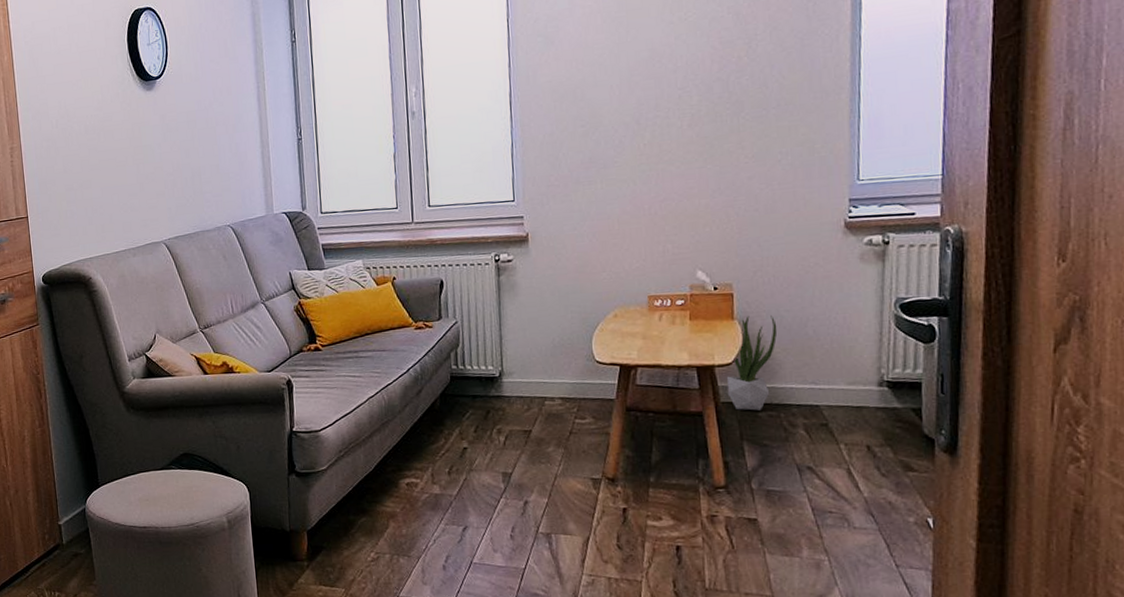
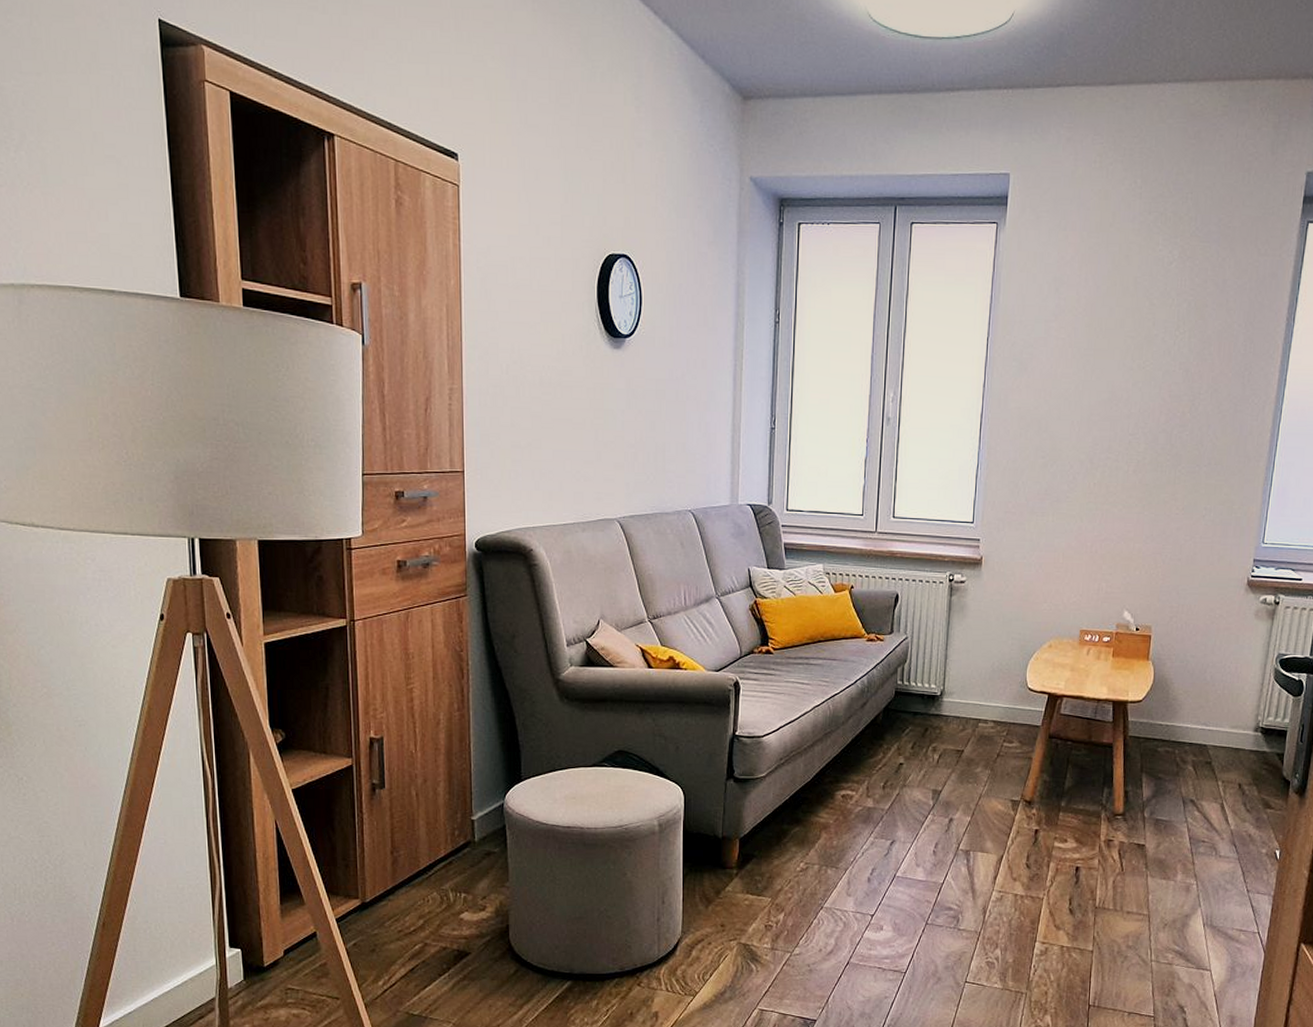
potted plant: present [726,316,778,411] -> none [1135,658,1183,746]

